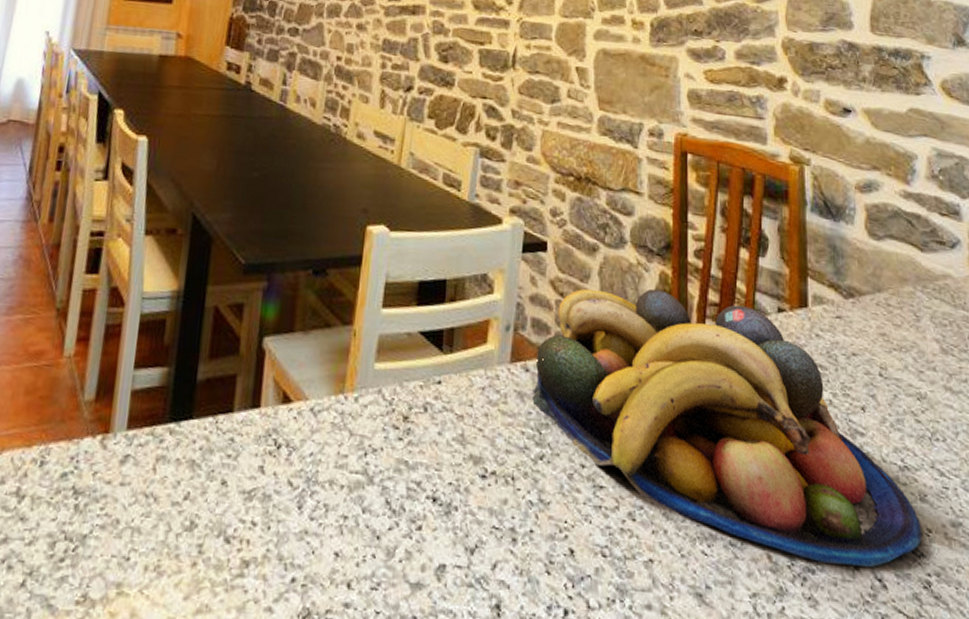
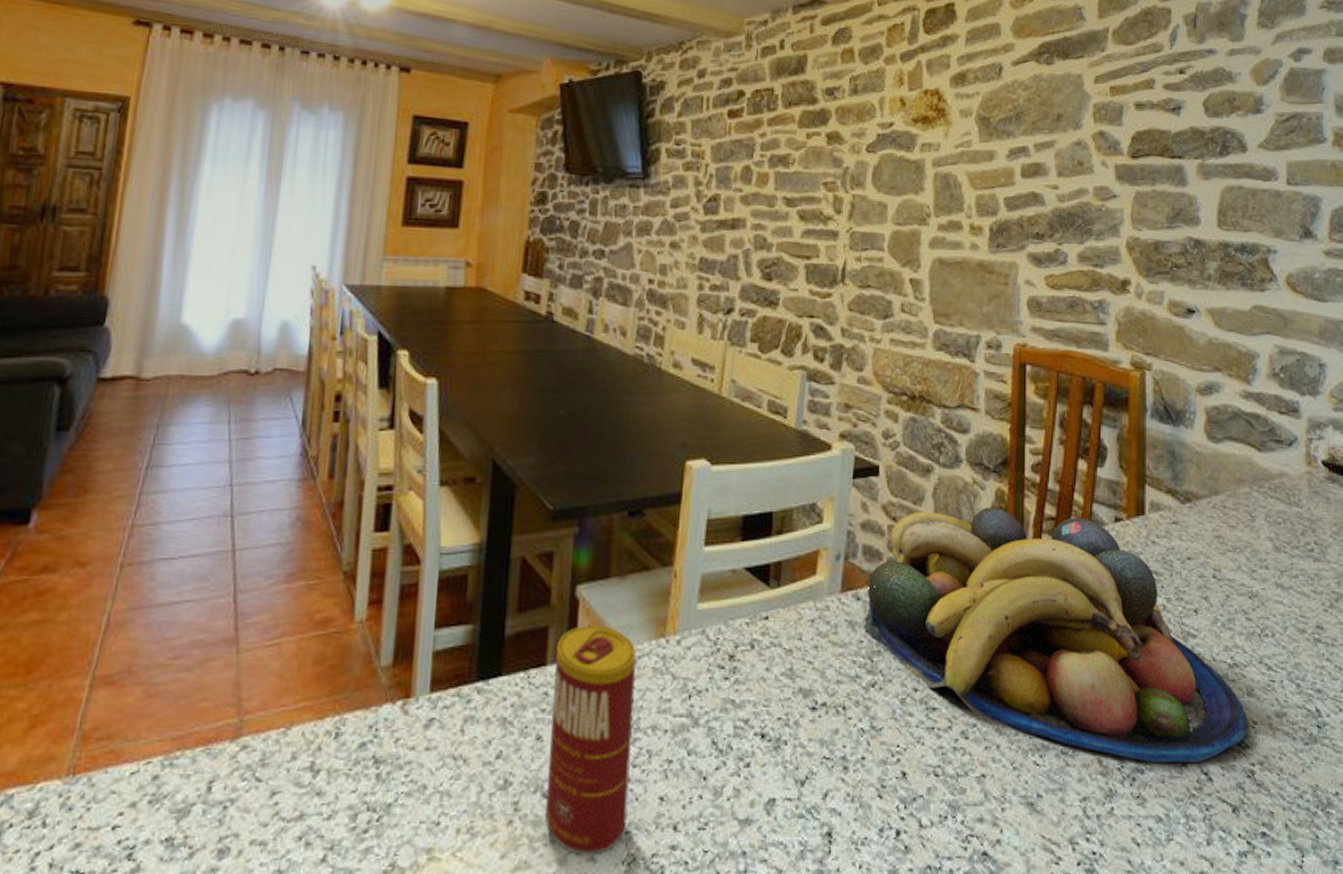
beverage can: none [226,376,317,607] -> present [544,626,637,857]

